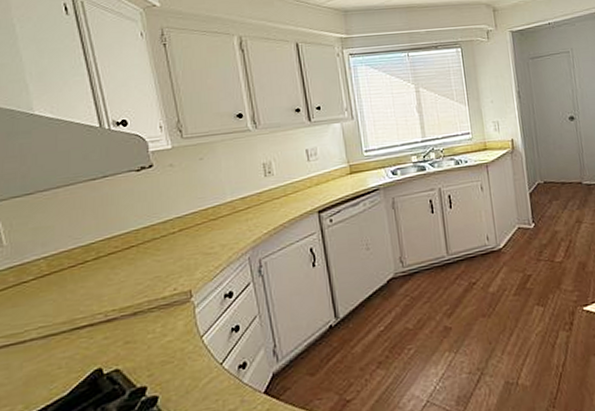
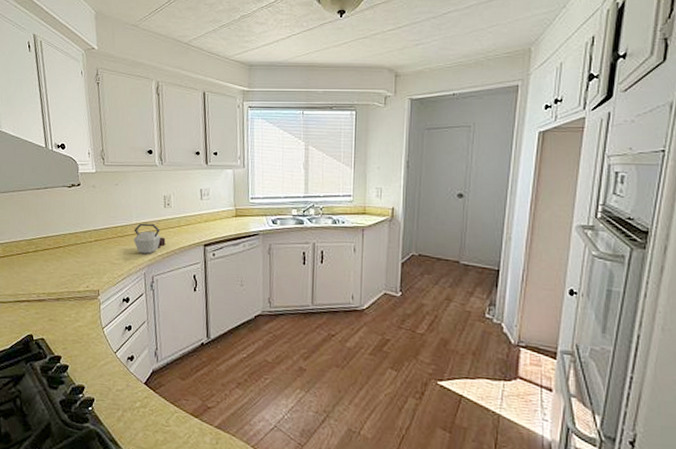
kettle: none [229,197,272,235] -> present [133,223,166,254]

